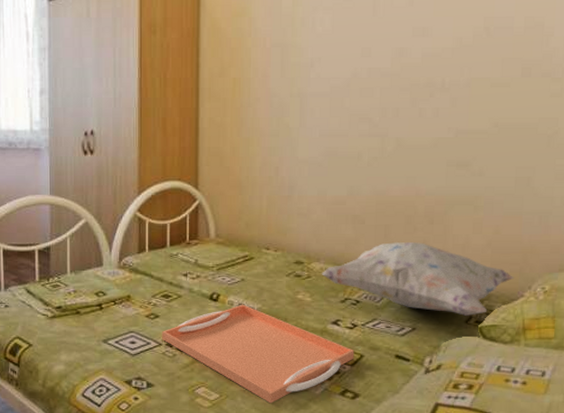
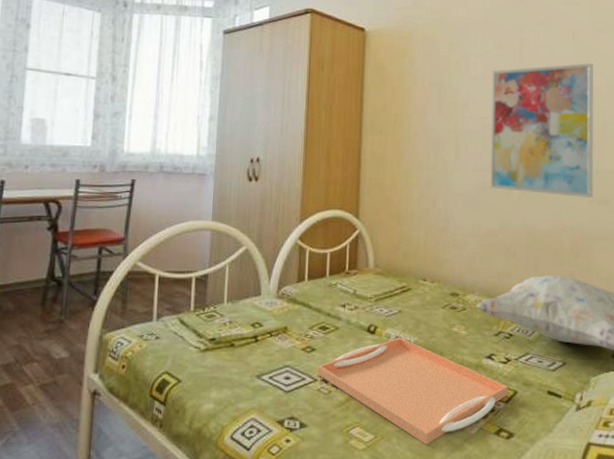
wall art: none [338,11,459,161] -> present [490,63,594,198]

